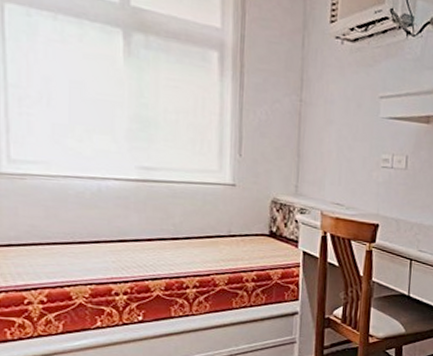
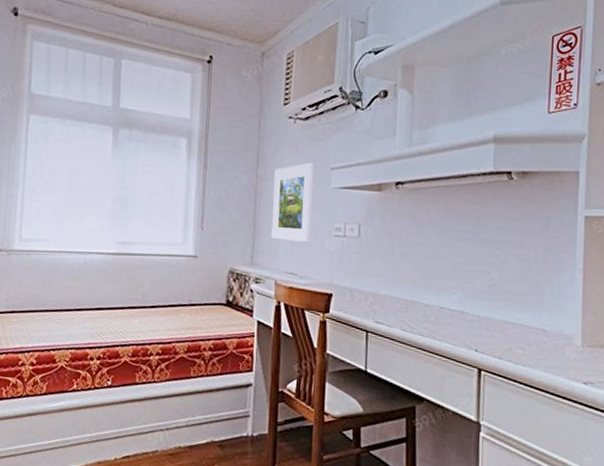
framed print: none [317,88,363,173] -> present [271,162,315,243]

